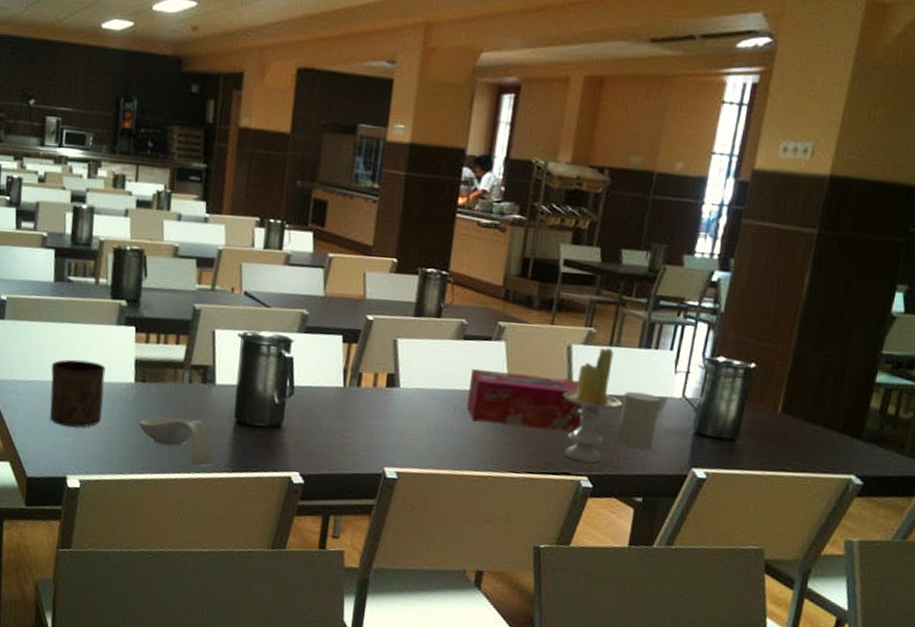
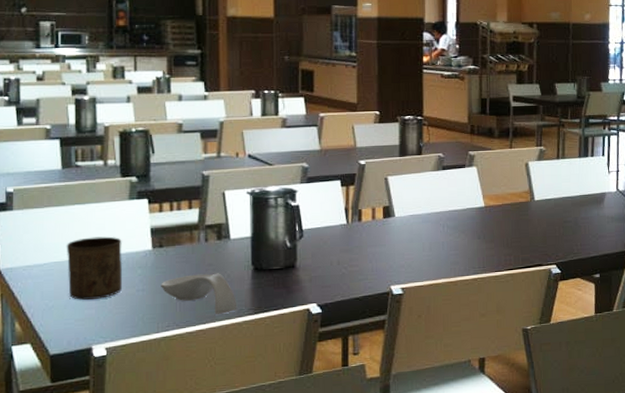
tissue box: present [466,369,585,432] -> none [452,189,546,235]
candle: present [562,347,622,463] -> none [527,160,573,254]
cup: present [616,391,660,451] -> none [573,191,601,237]

